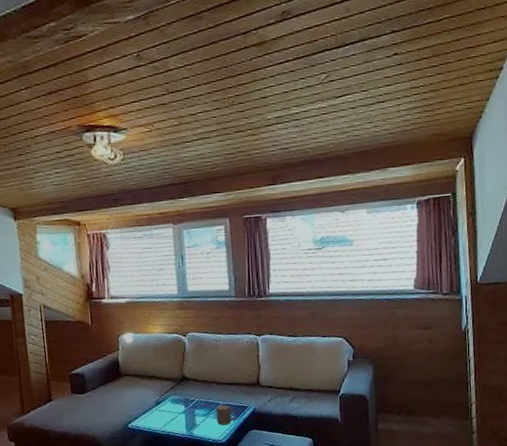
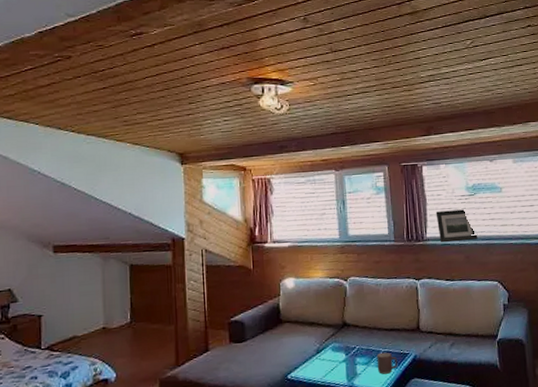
picture frame: none [279,264,324,299] -> present [435,209,478,243]

